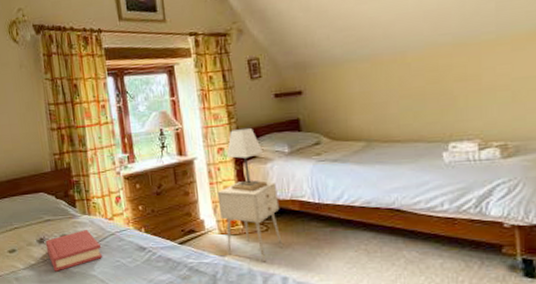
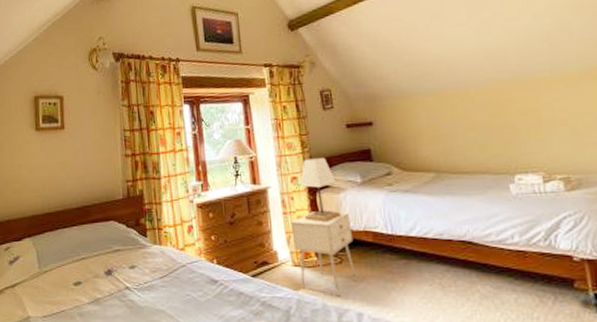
hardback book: present [45,230,103,272] -> none [113,261,173,306]

